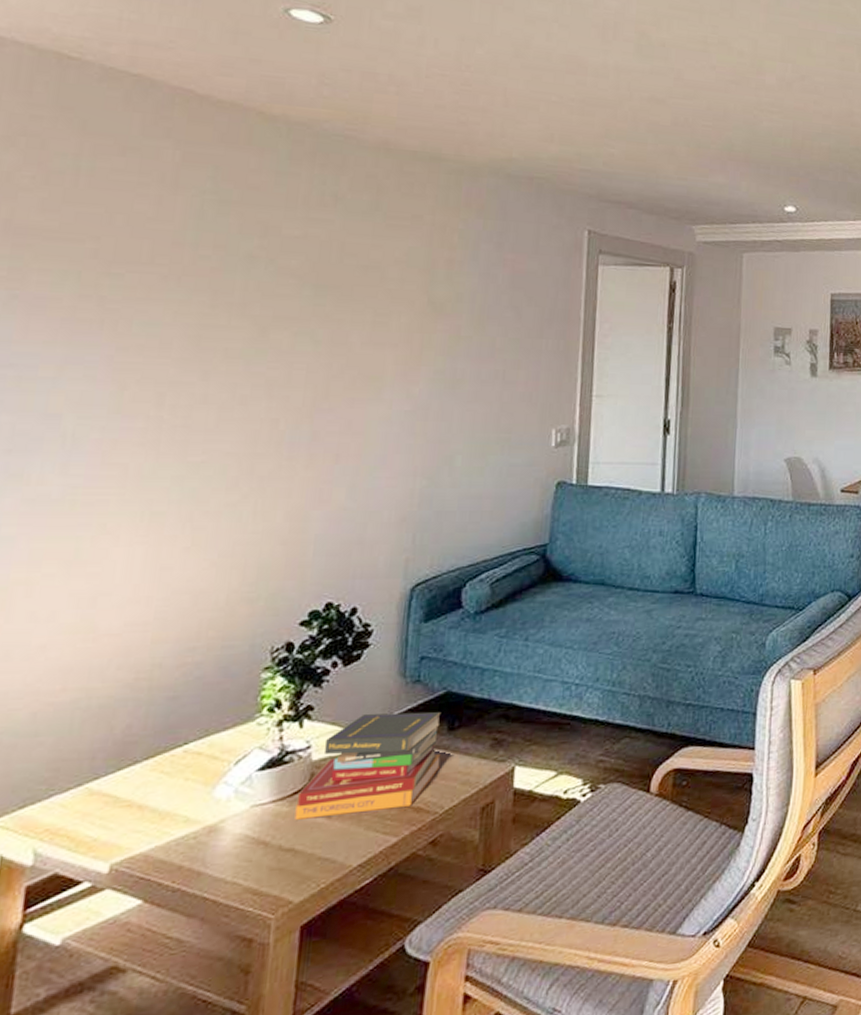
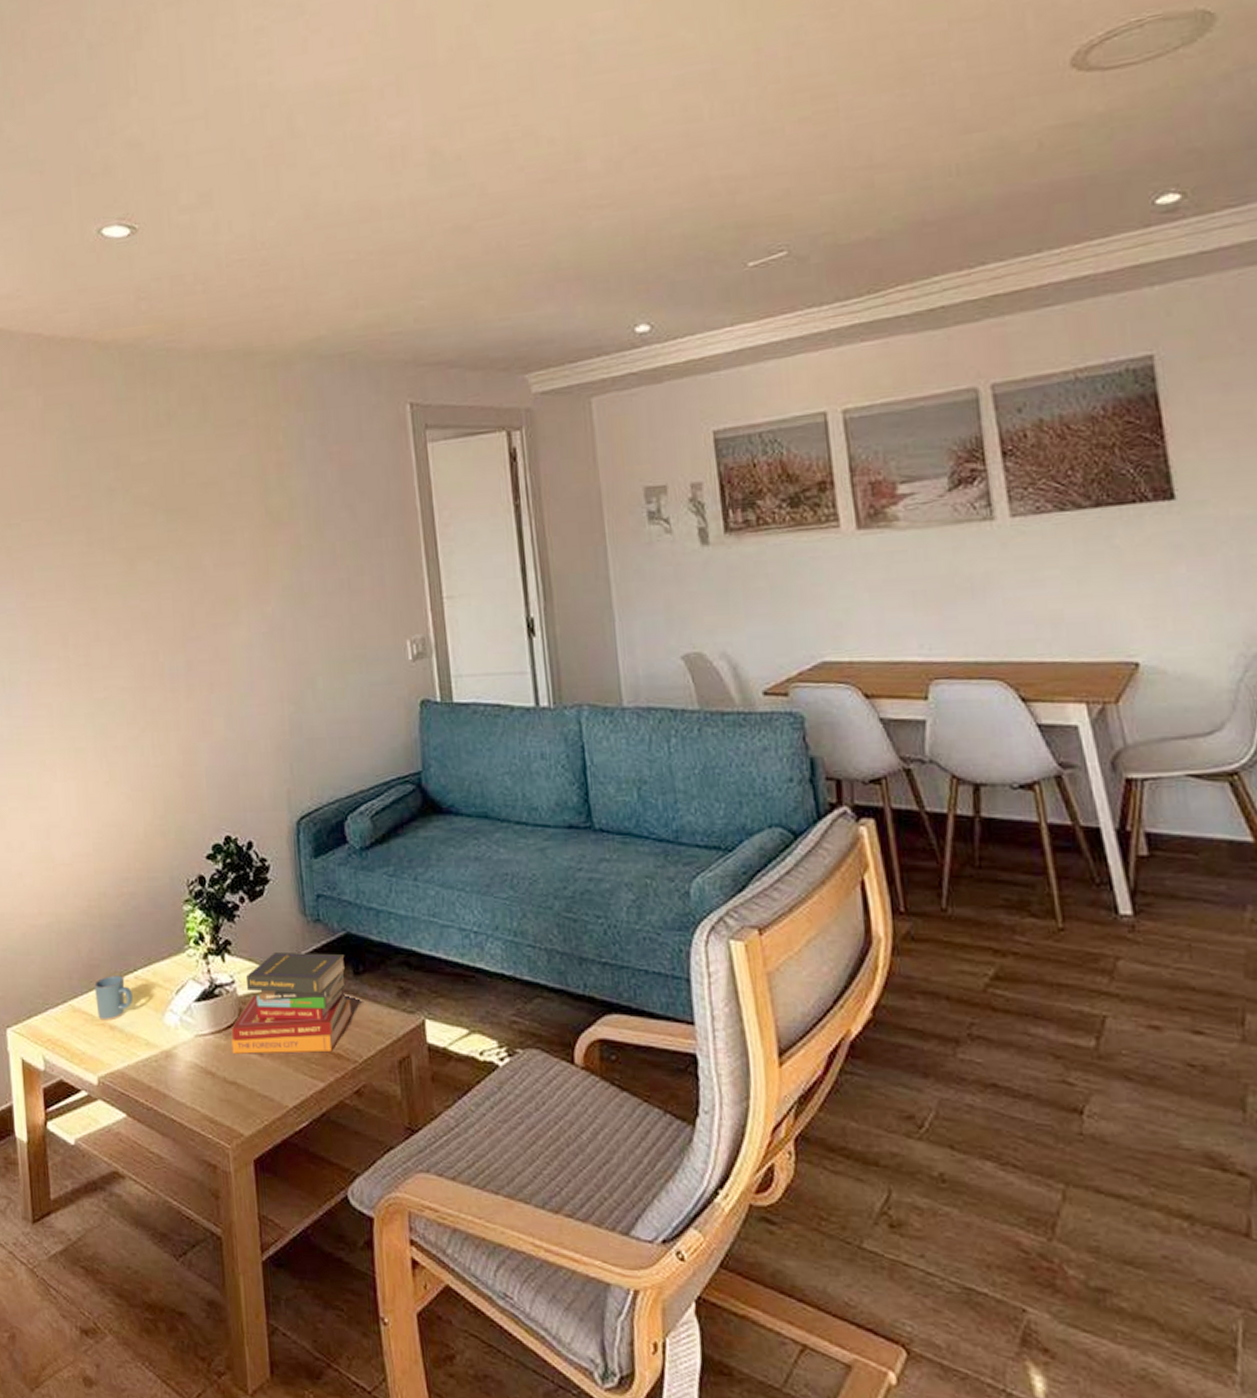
mug: none [124,750,178,802] -> present [94,975,134,1021]

